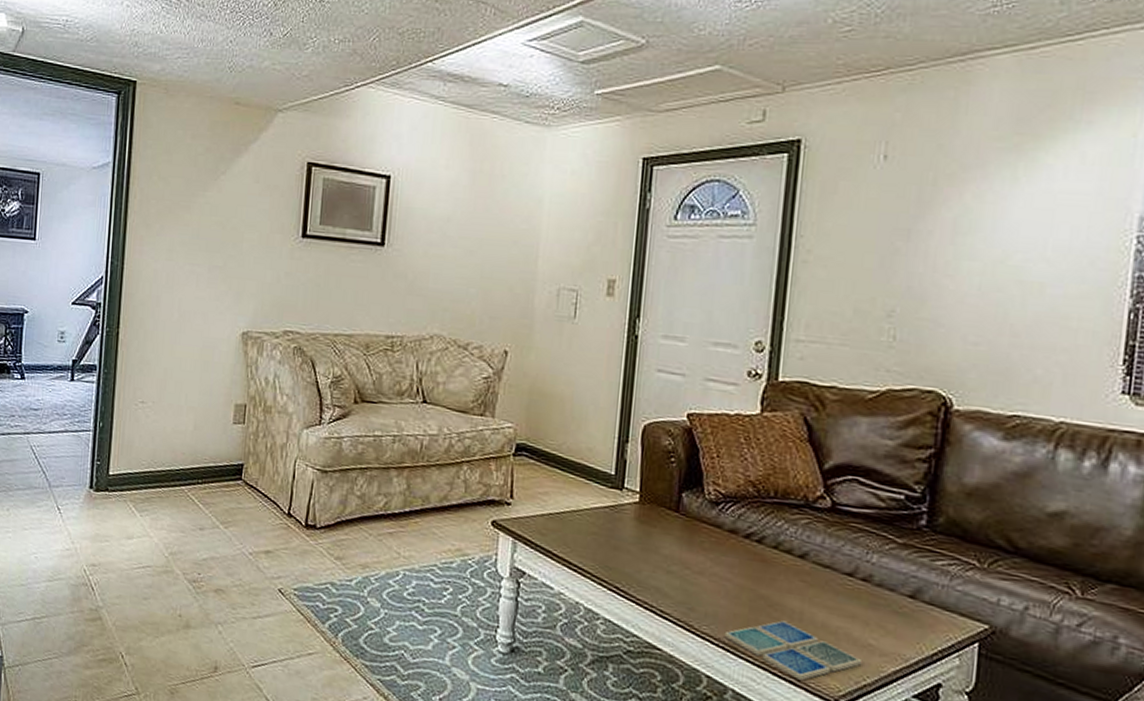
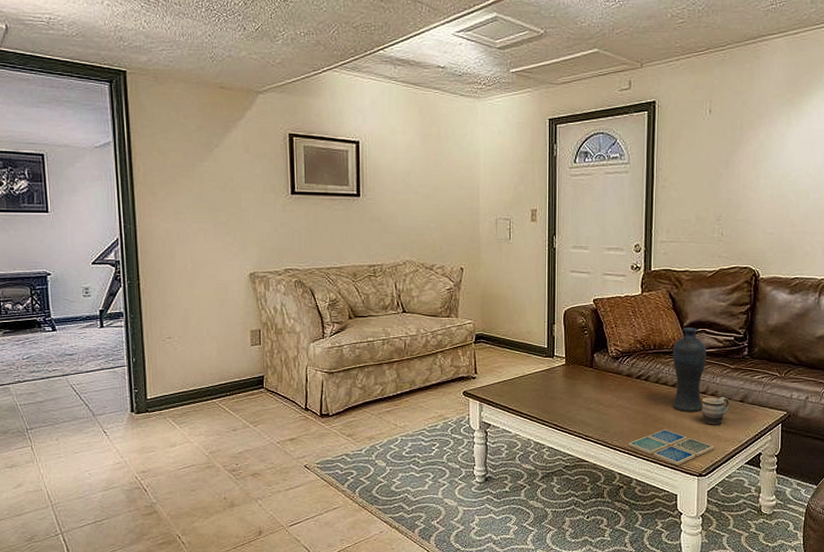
vase: none [798,471,859,602] -> present [672,328,707,412]
mug: none [844,582,892,629] -> present [701,397,730,425]

